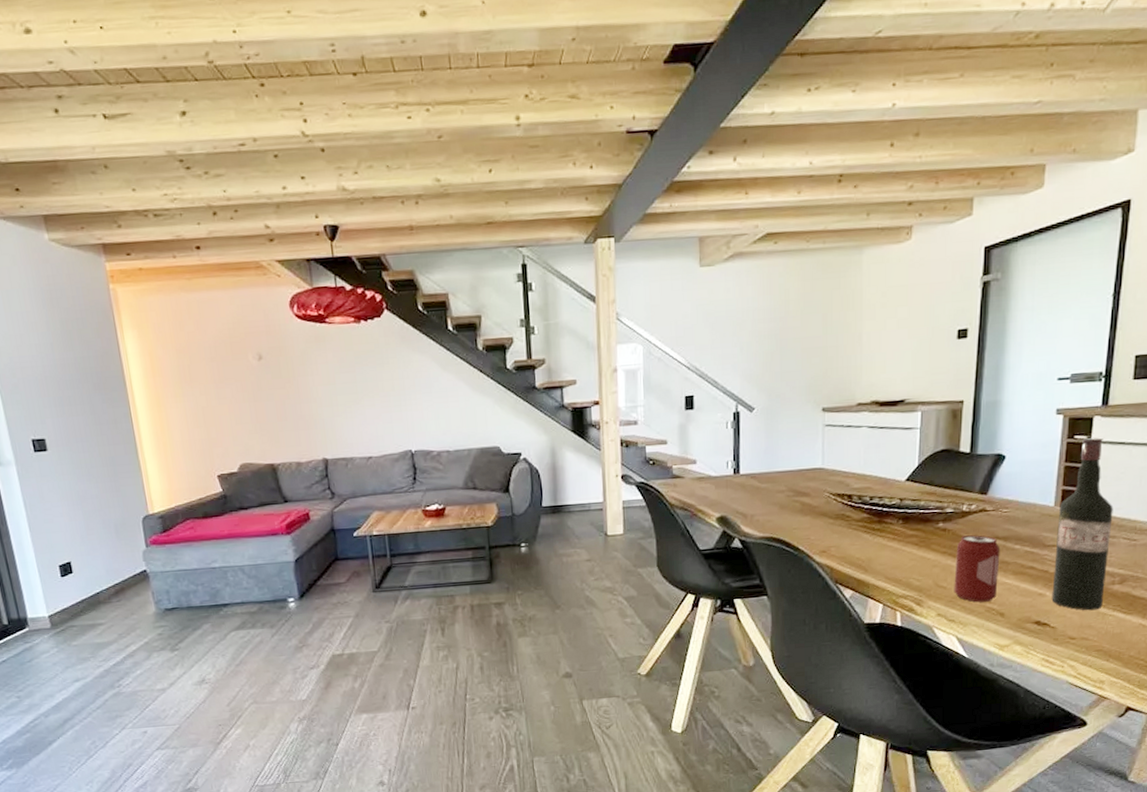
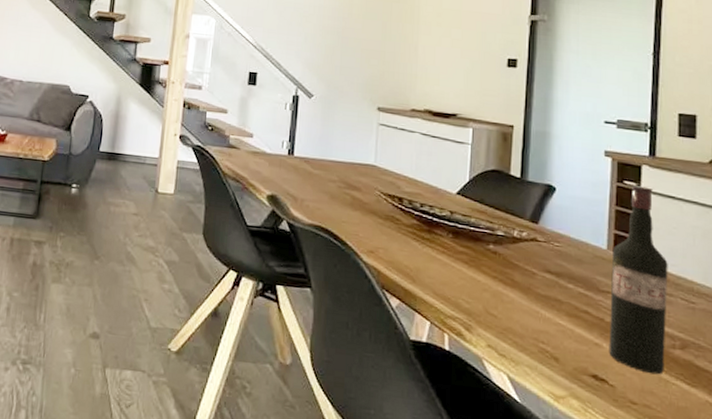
beverage can: present [954,535,1000,602] -> none [505,263,553,342]

